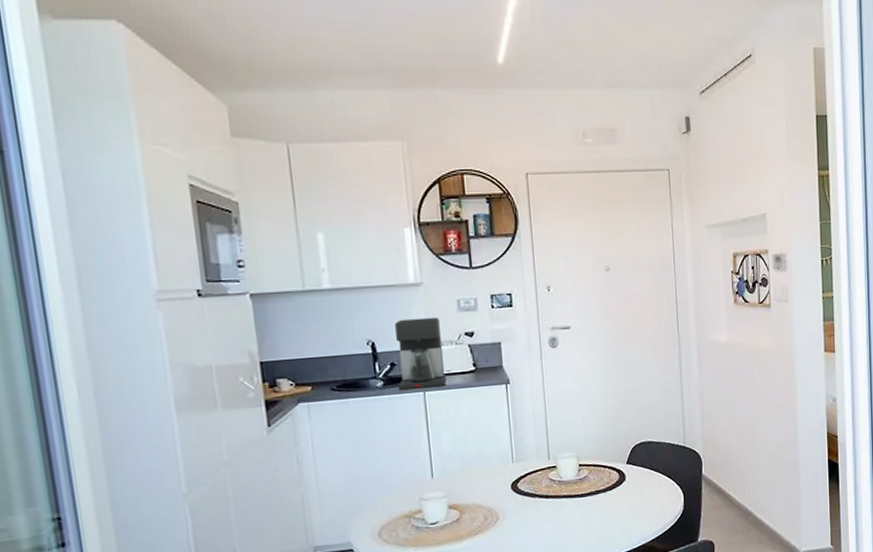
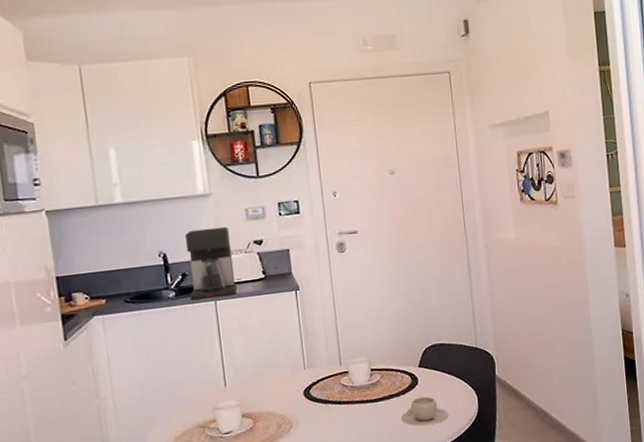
teacup: none [607,492,655,522] -> present [400,396,449,426]

